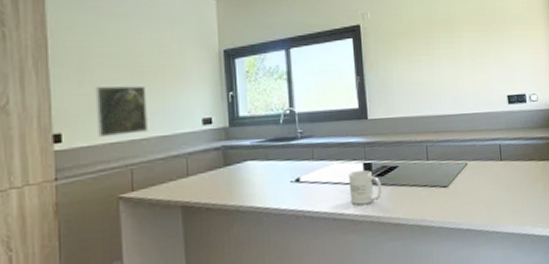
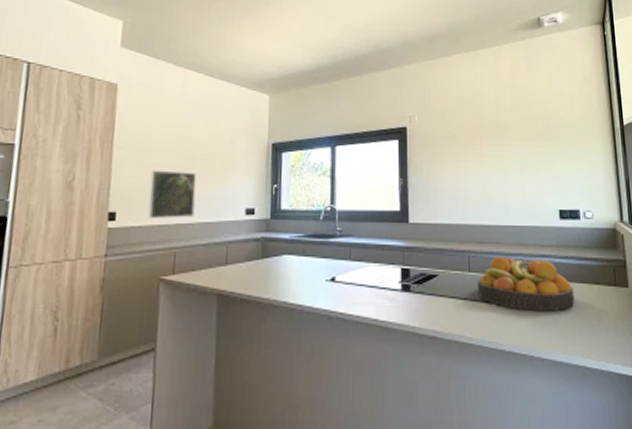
mug: present [348,170,383,205] -> none [384,276,420,312]
fruit bowl: none [435,143,523,190] -> present [476,256,575,310]

